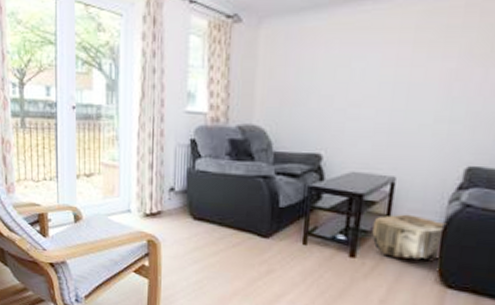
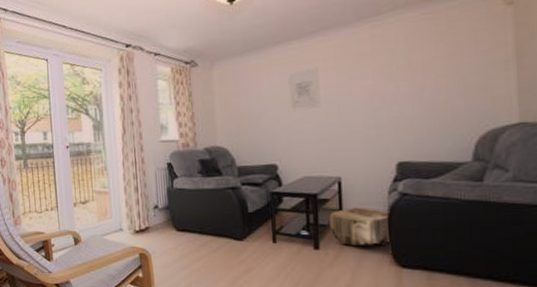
wall art: none [347,39,392,93] -> present [287,68,321,113]

